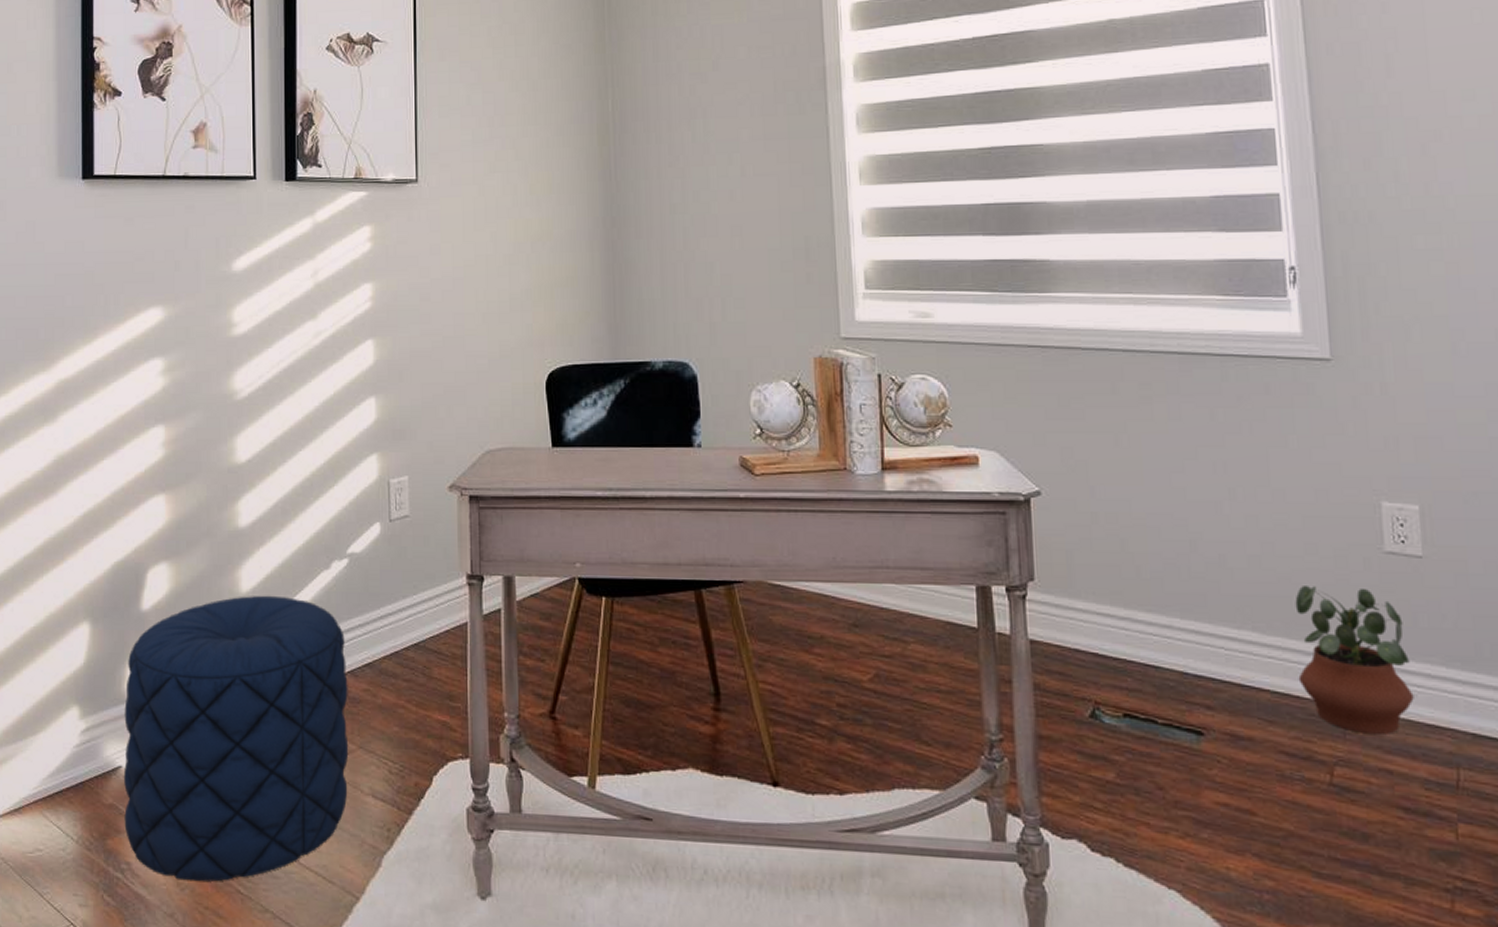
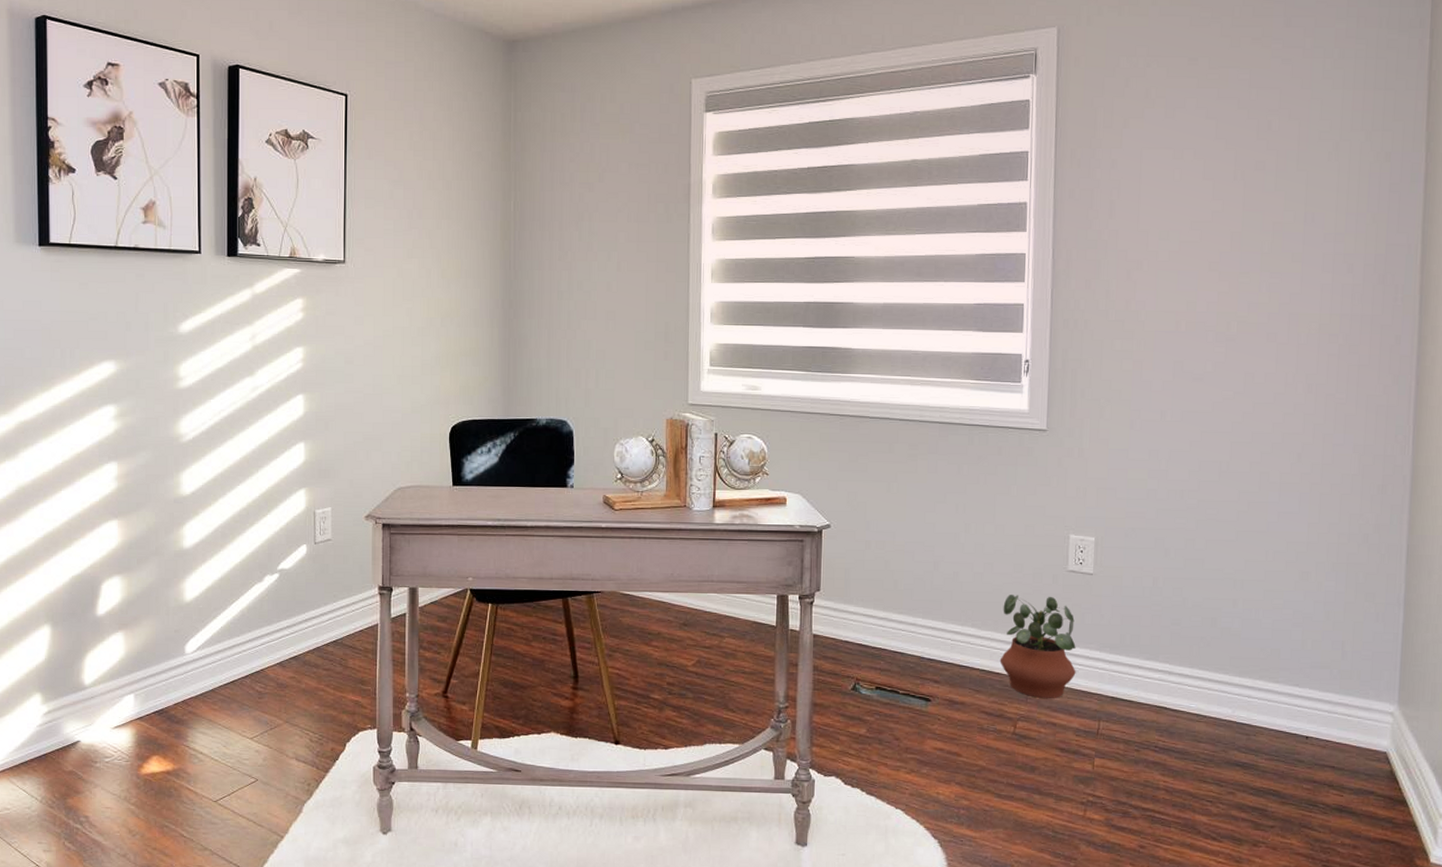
pouf: present [124,595,349,882] -> none [82,603,277,829]

